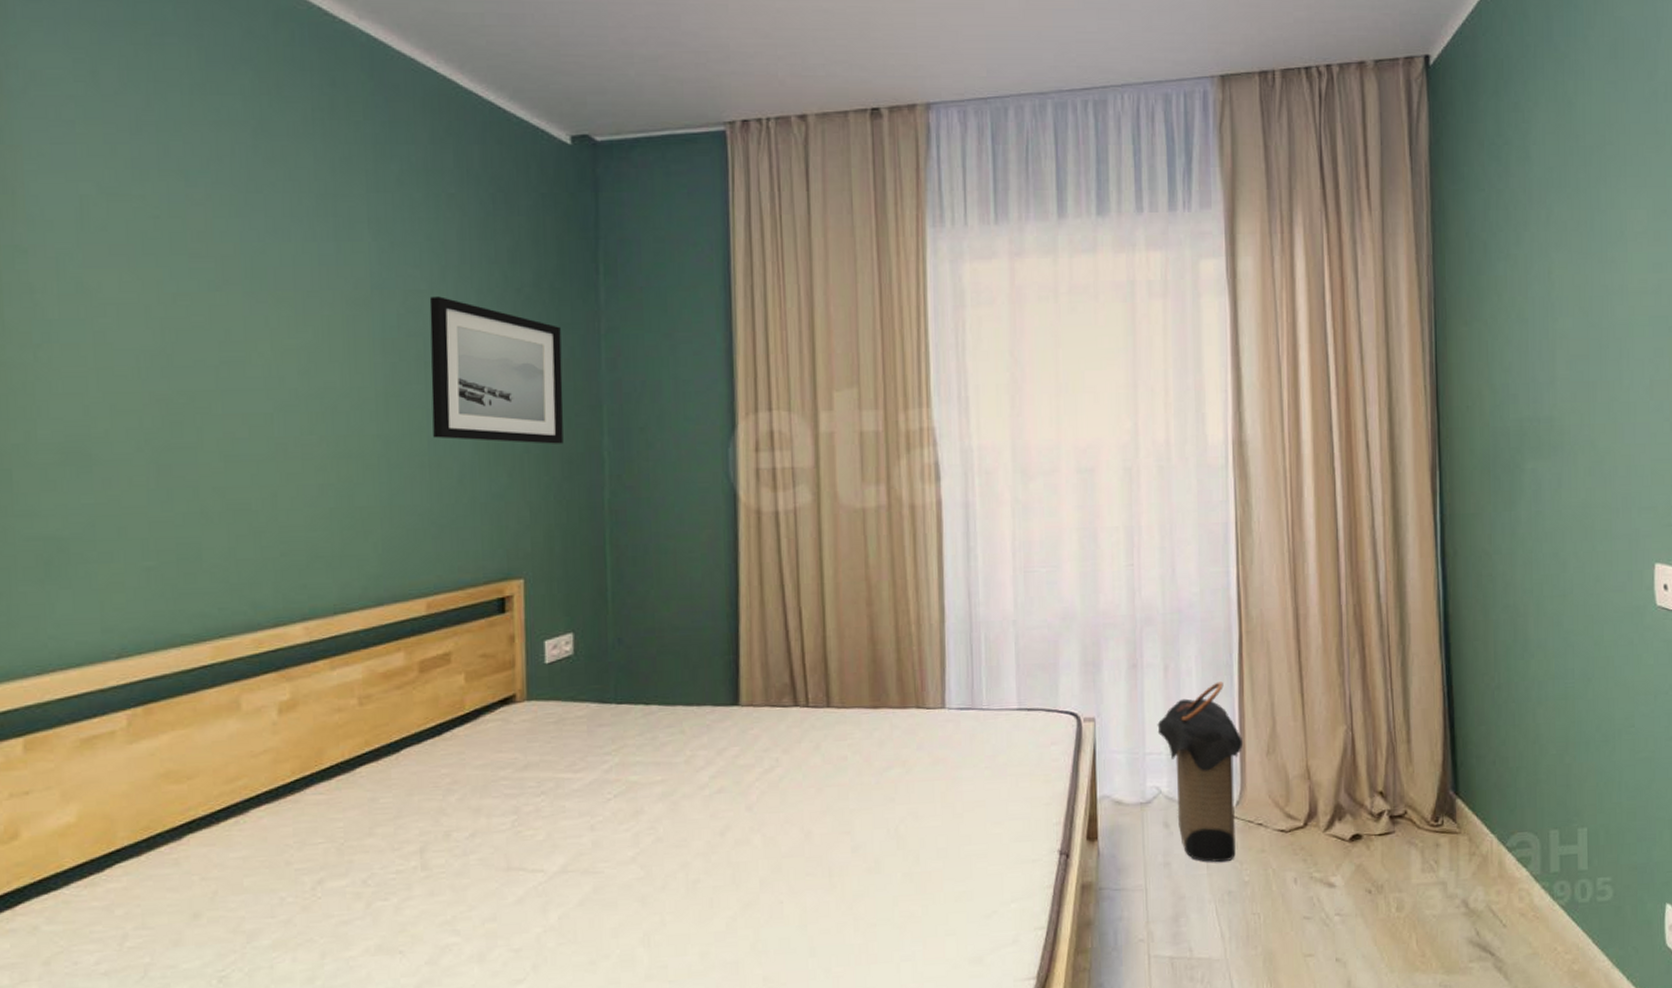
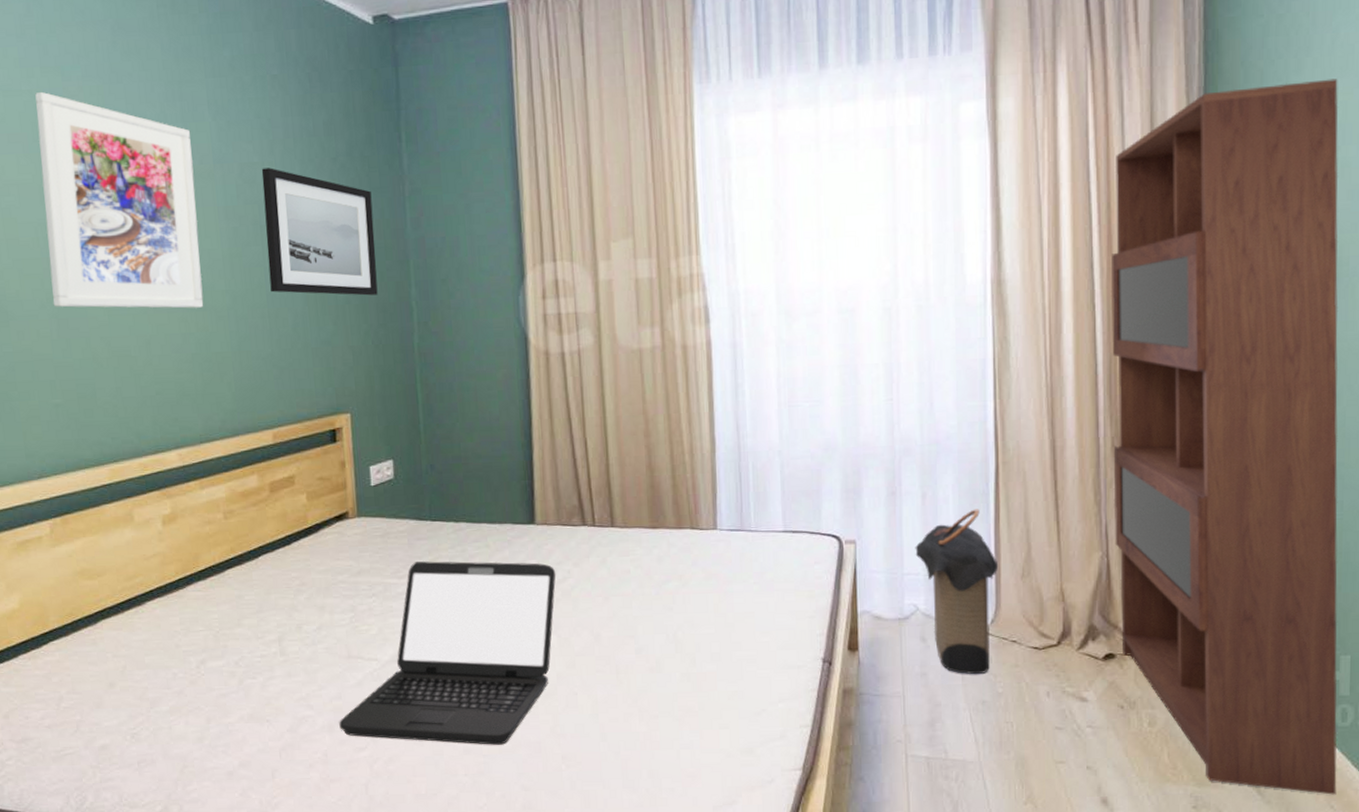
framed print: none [149,197,349,455] -> present [35,91,204,309]
laptop: none [492,750,762,969] -> present [339,561,556,745]
bookcase: none [1350,253,1580,976] -> present [1112,78,1339,795]

